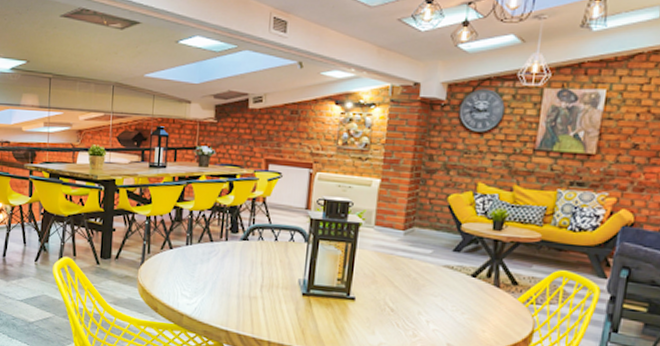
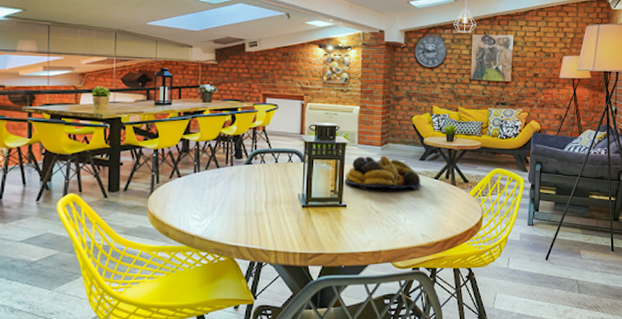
fruit bowl: none [355,240,453,287] -> present [345,155,421,189]

